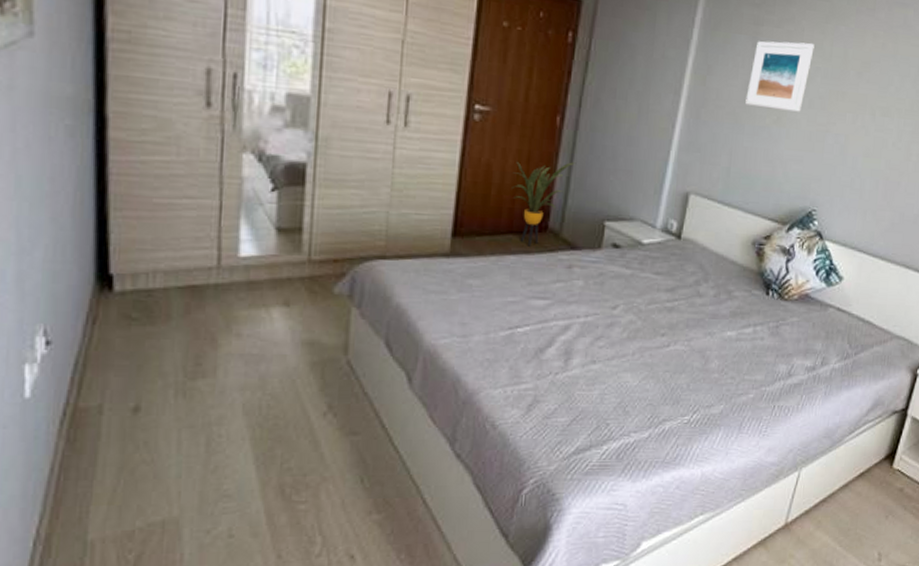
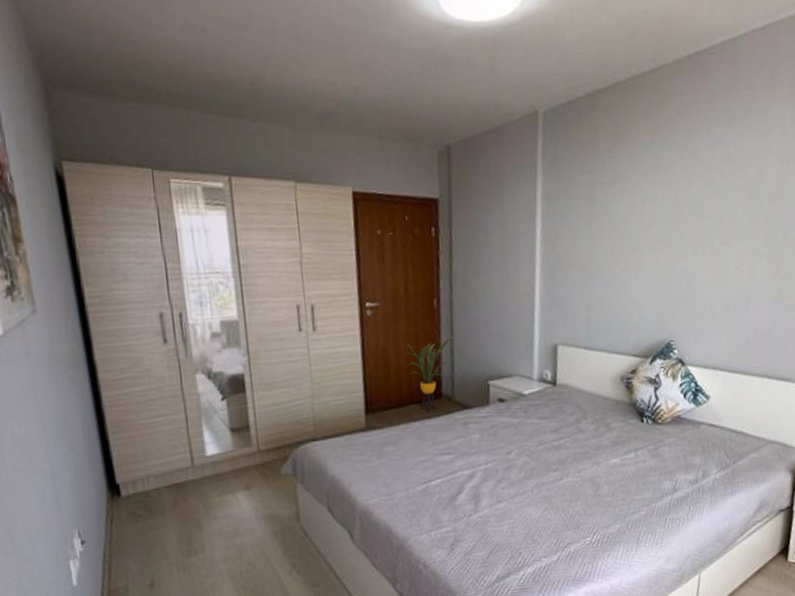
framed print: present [745,40,815,112] -> none [592,195,647,260]

